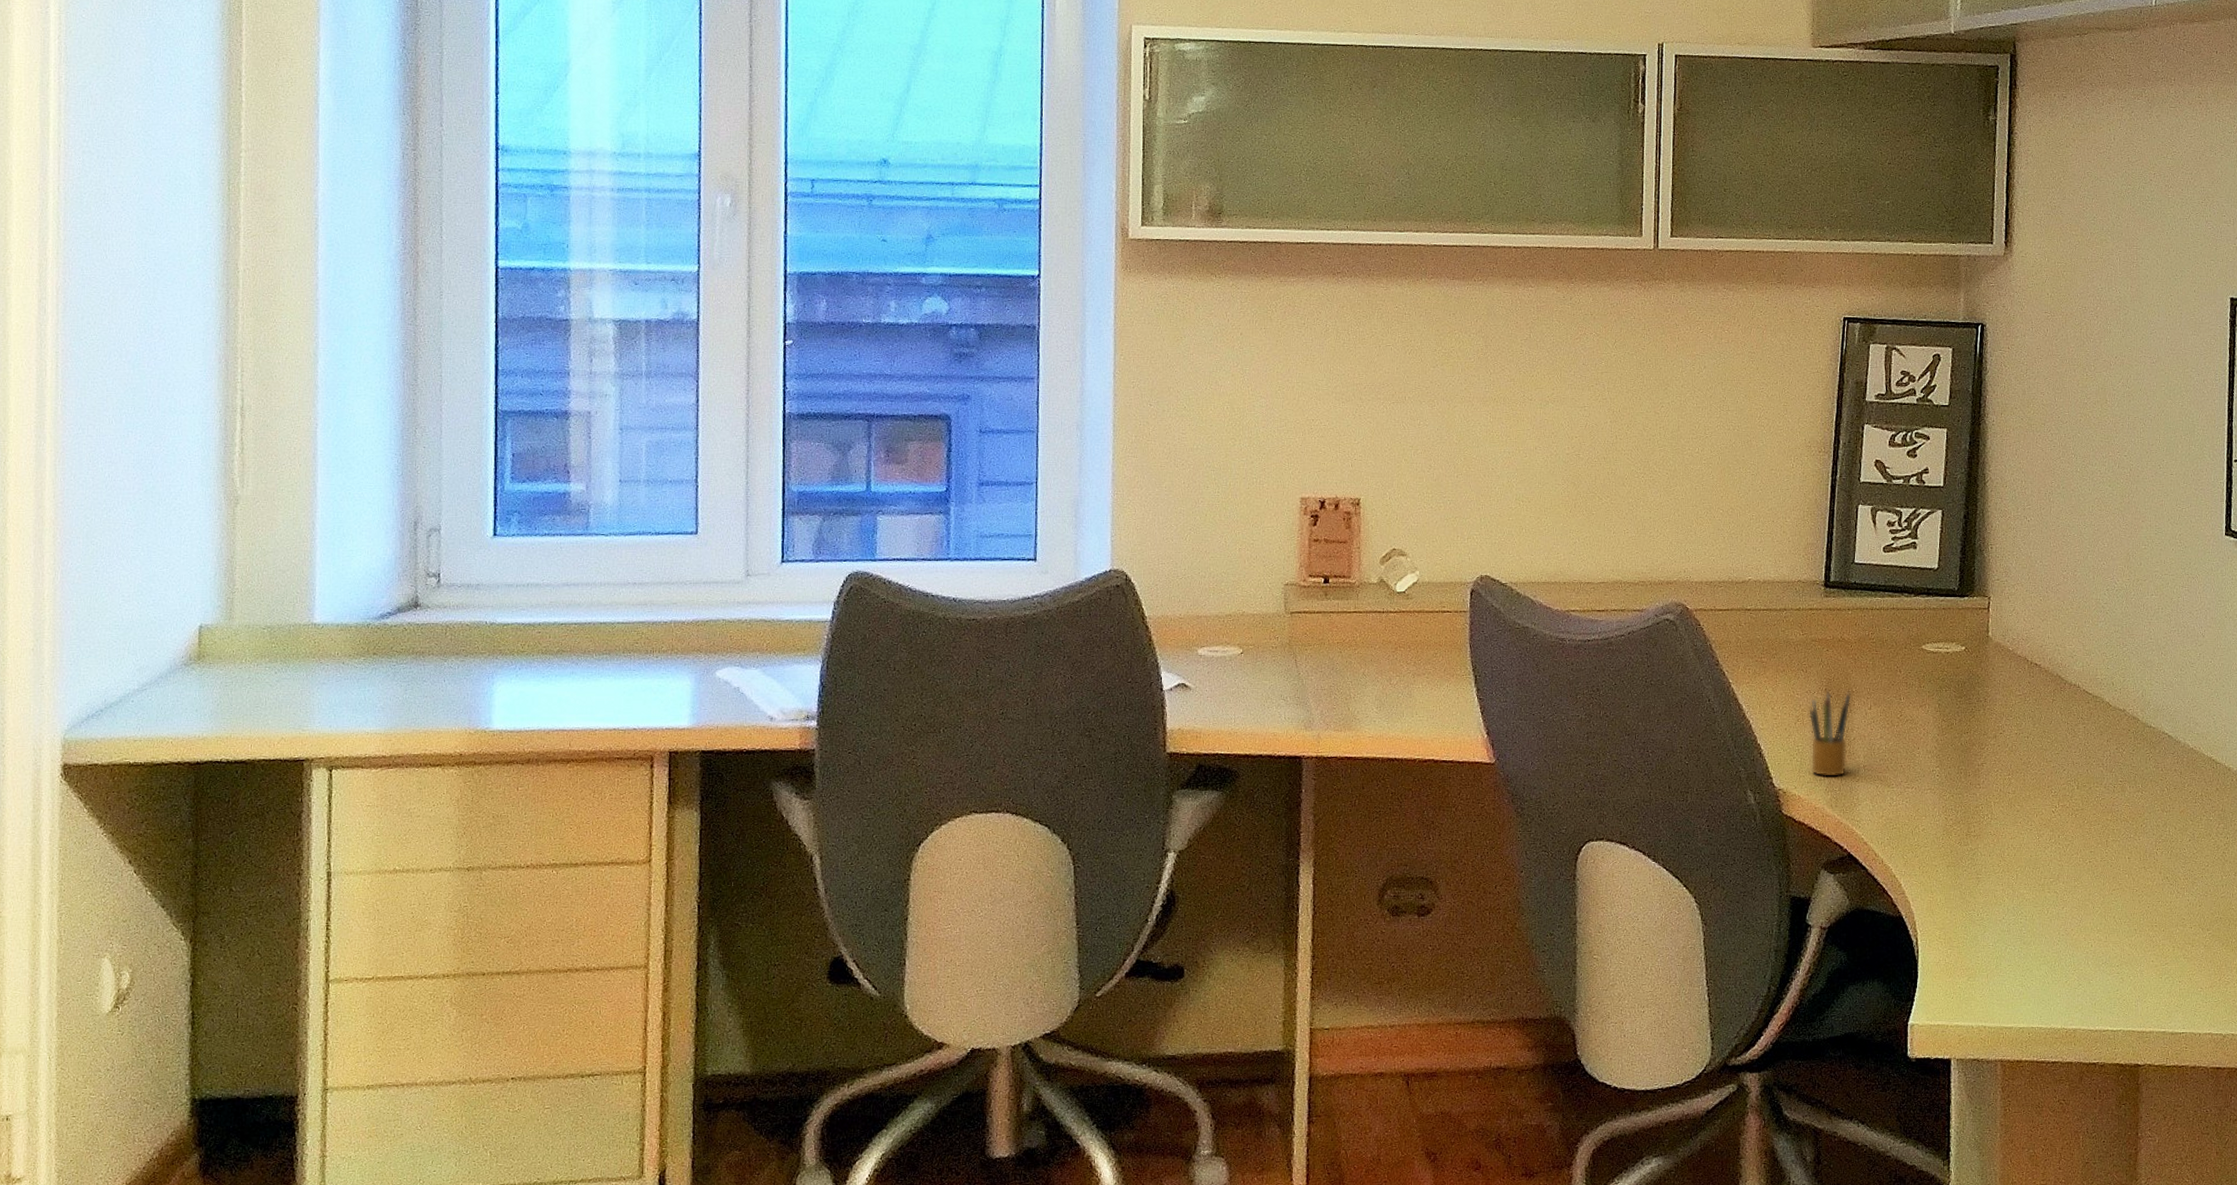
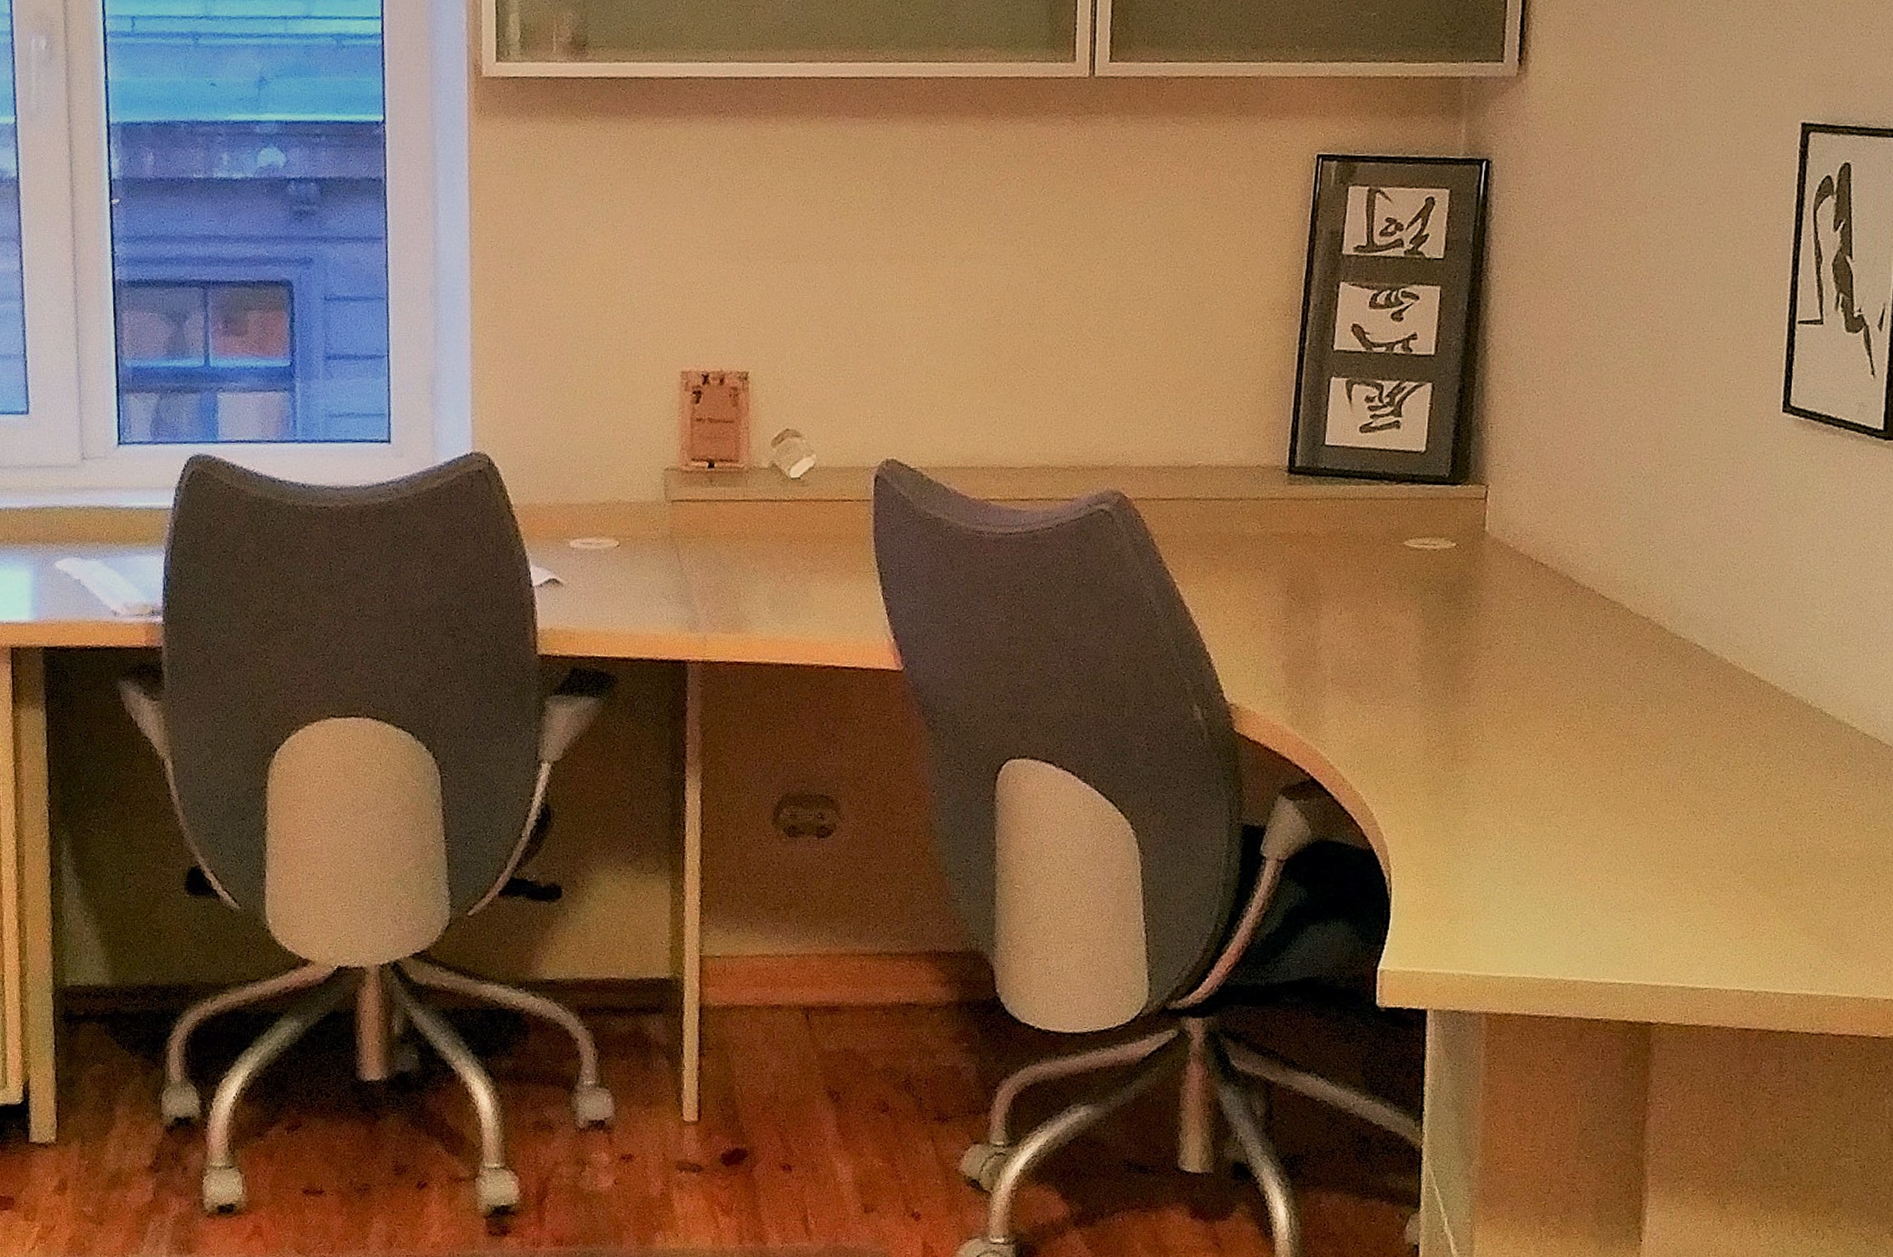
pencil box: present [1808,689,1852,778] -> none [1266,590,1318,692]

